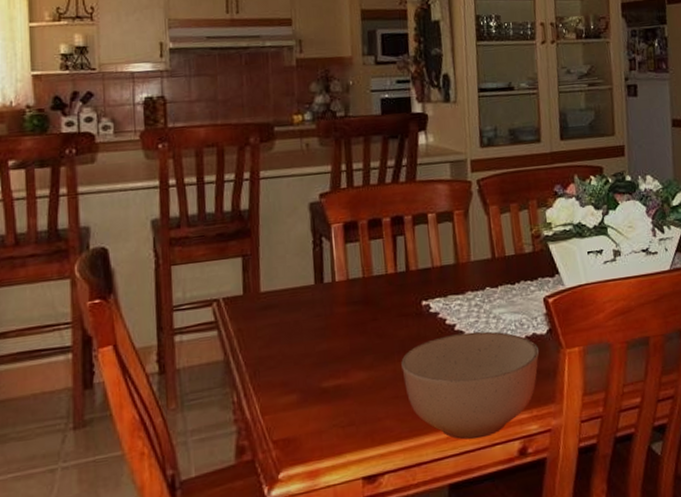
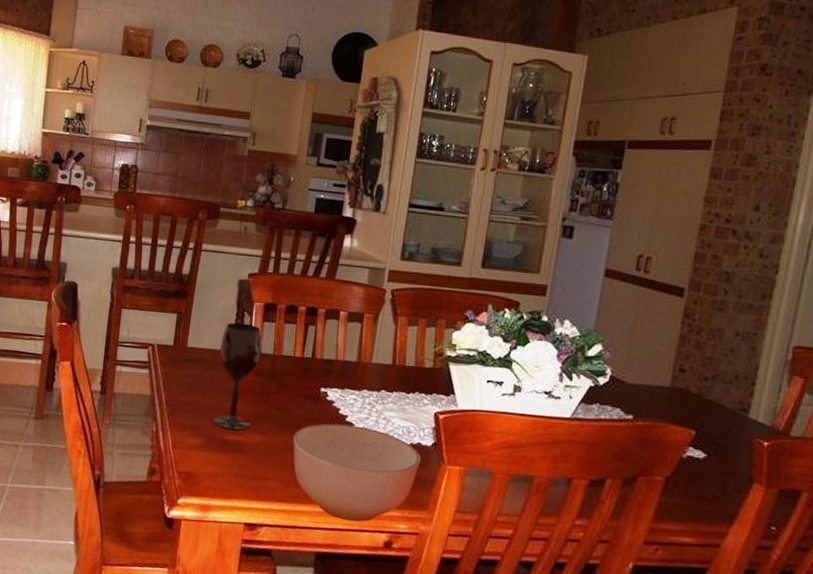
wine glass: none [299,249,351,376] -> present [213,322,262,430]

